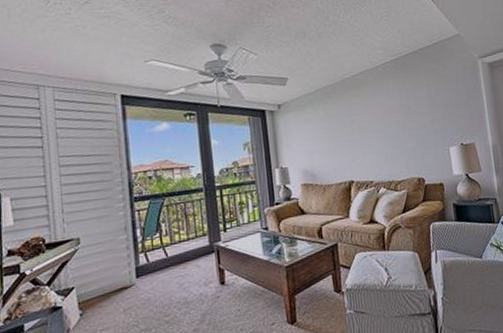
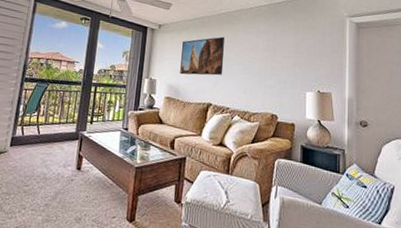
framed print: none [309,105,360,156] -> present [180,36,225,76]

